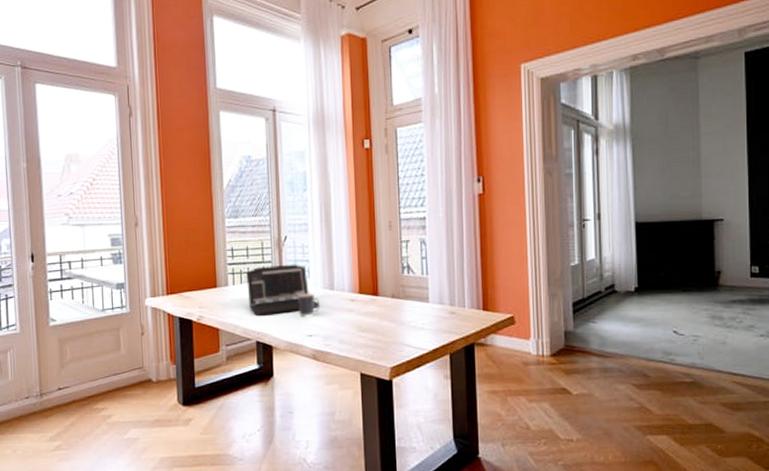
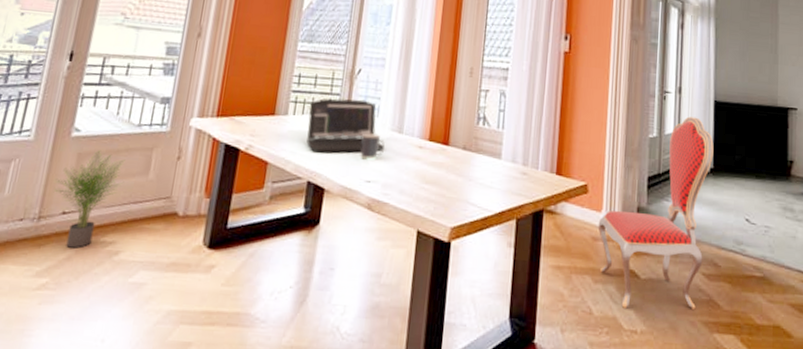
potted plant: none [46,335,101,416] -> present [55,150,125,249]
dining chair: none [527,241,637,421] -> present [598,116,714,310]

